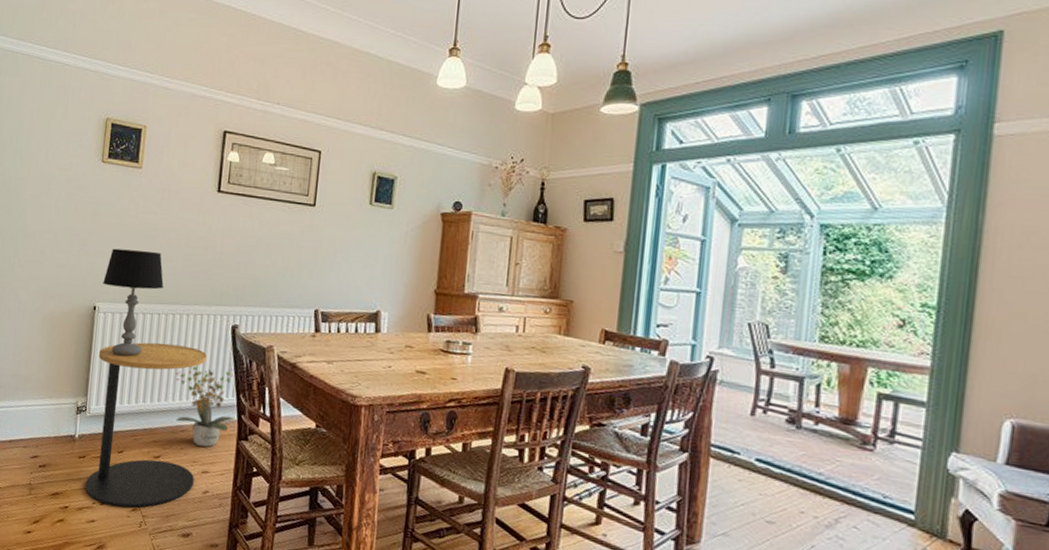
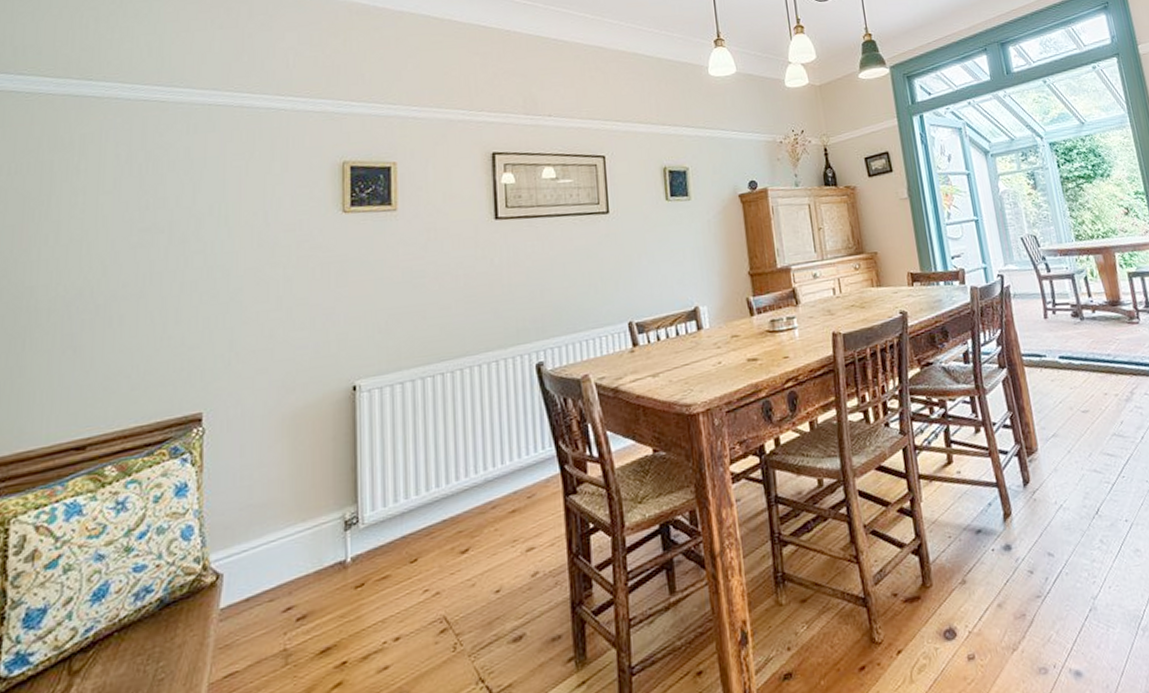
side table: present [85,342,207,508] -> none [368,402,518,639]
table lamp: present [103,248,164,357] -> none [362,302,445,439]
potted plant: present [175,366,235,447] -> none [474,414,558,520]

